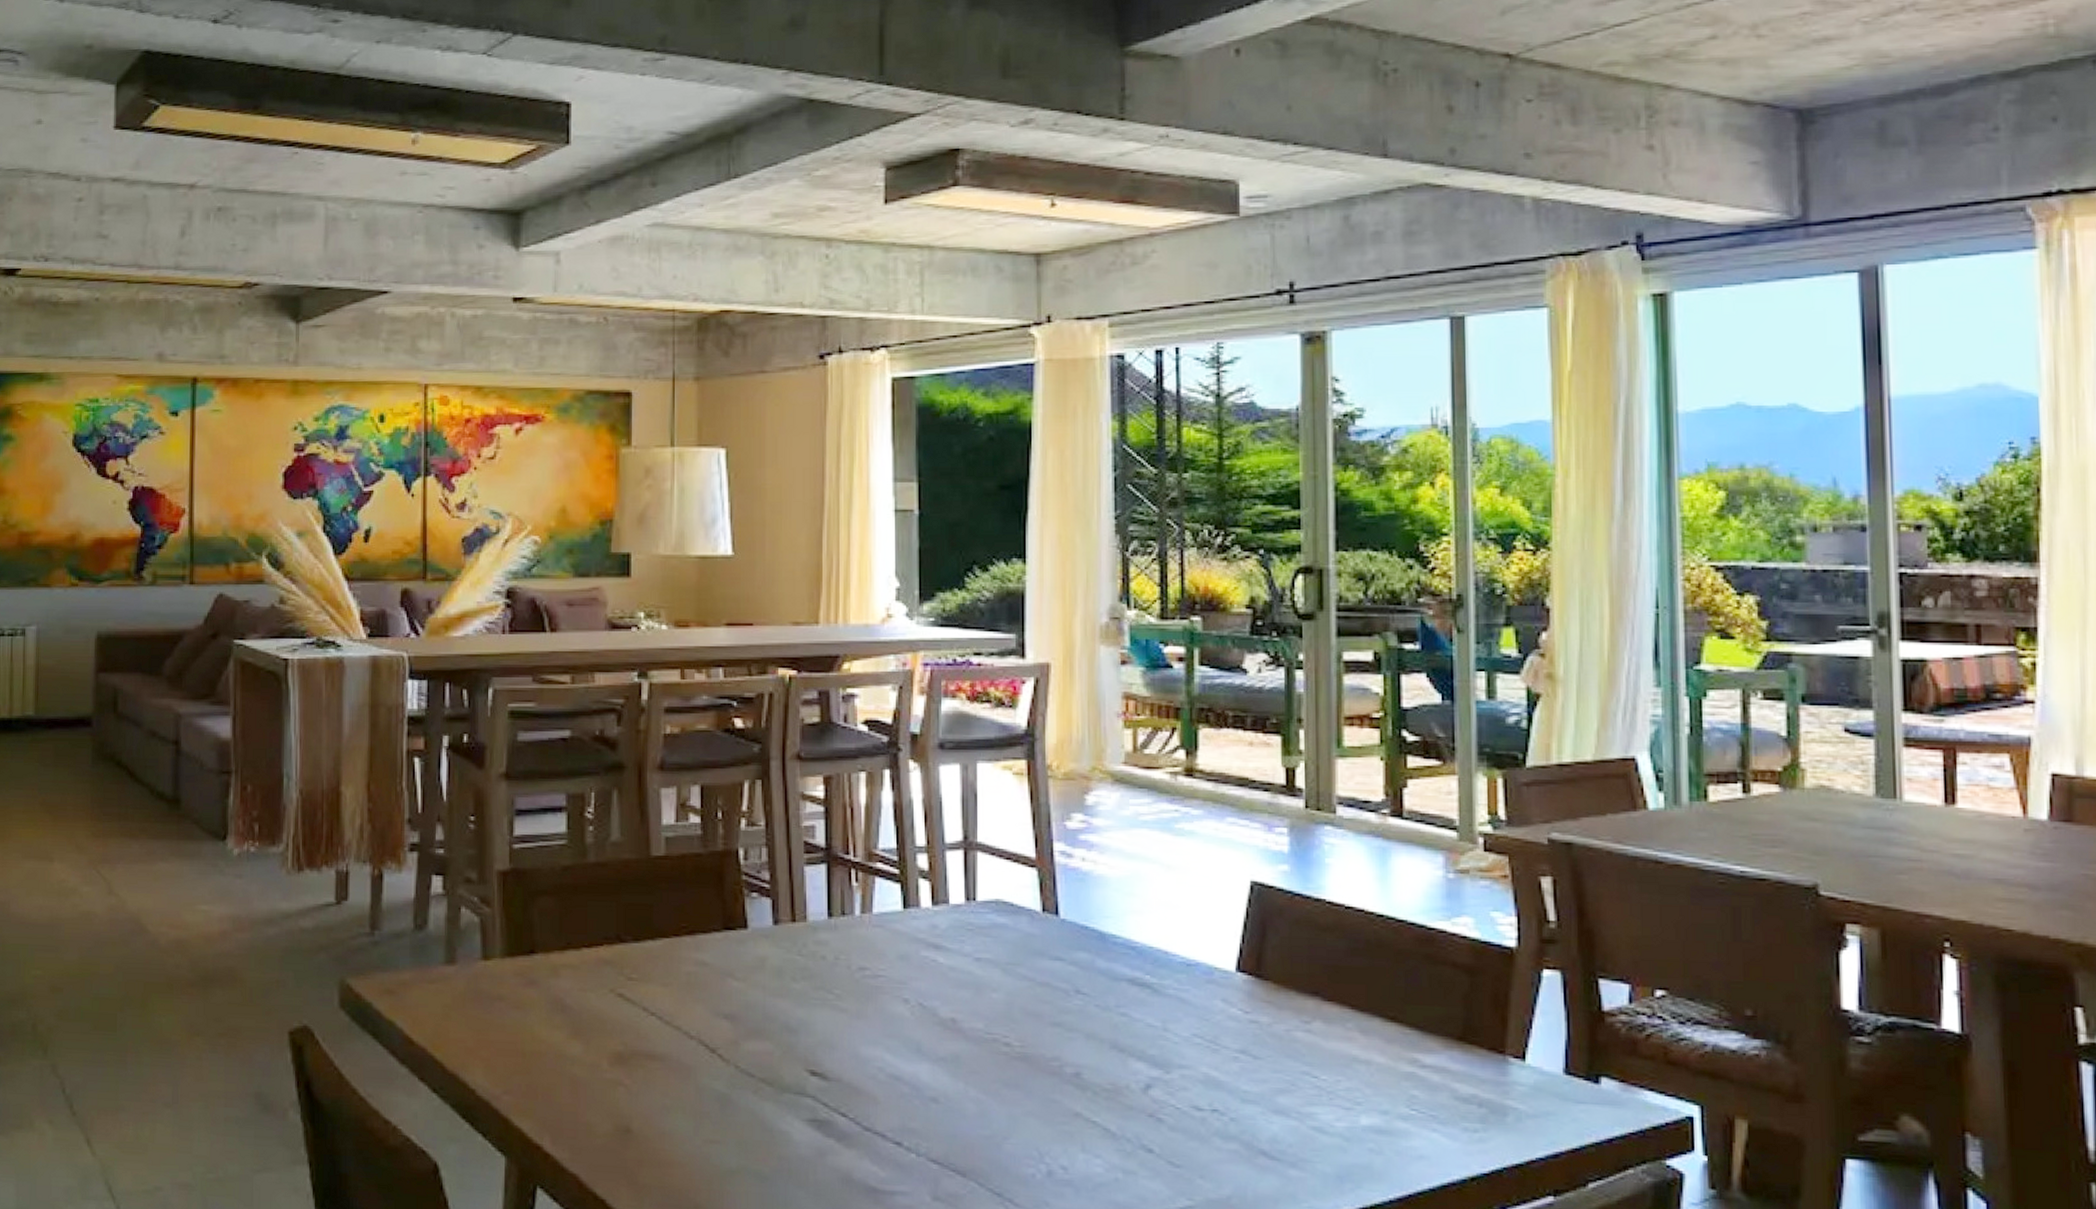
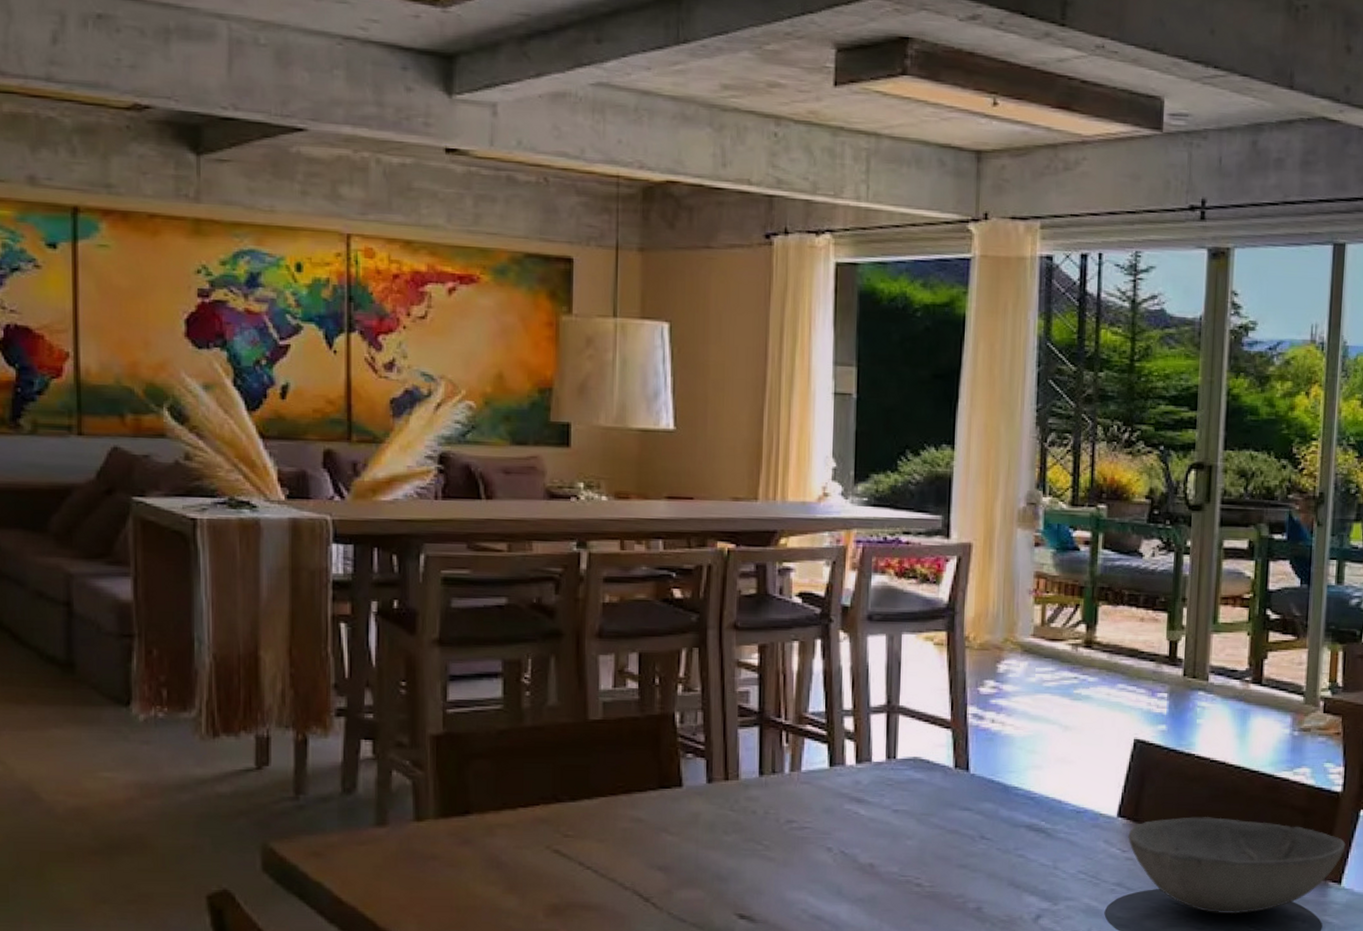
bowl: none [1250,973,1527,1094] -> present [1128,817,1346,915]

